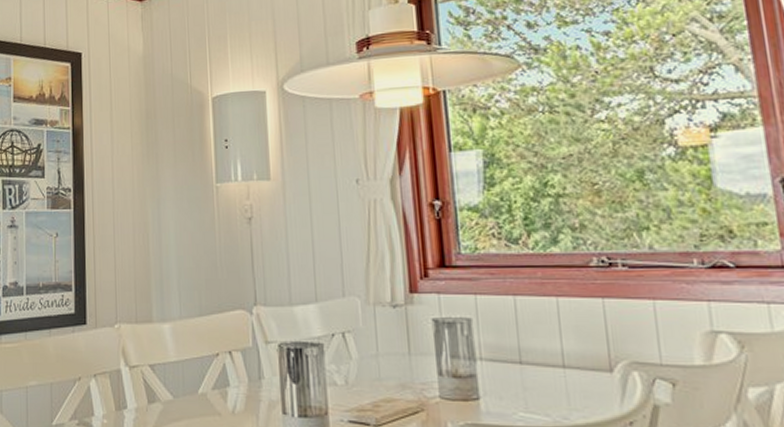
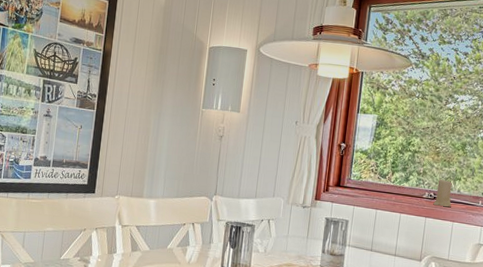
candle: none [609,230,644,277] -> present [433,178,452,208]

